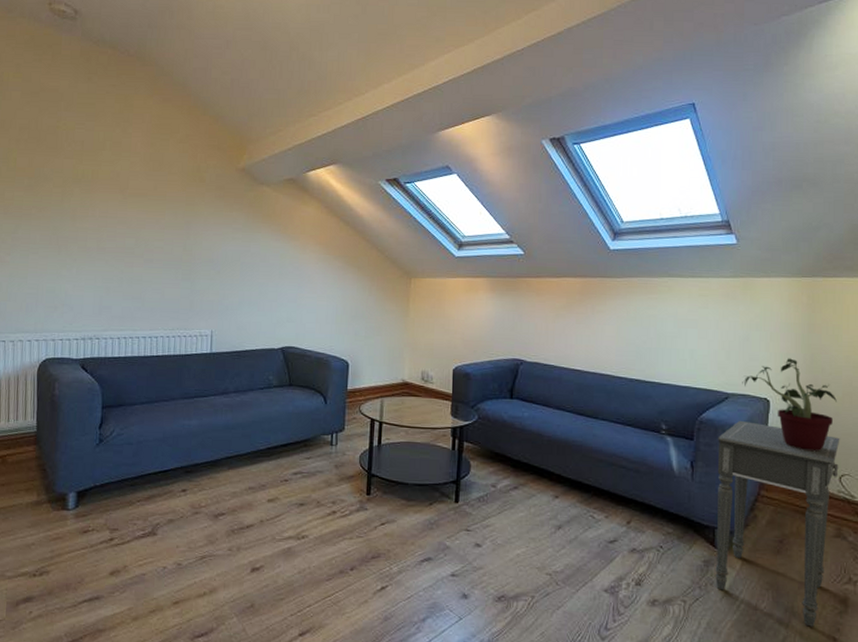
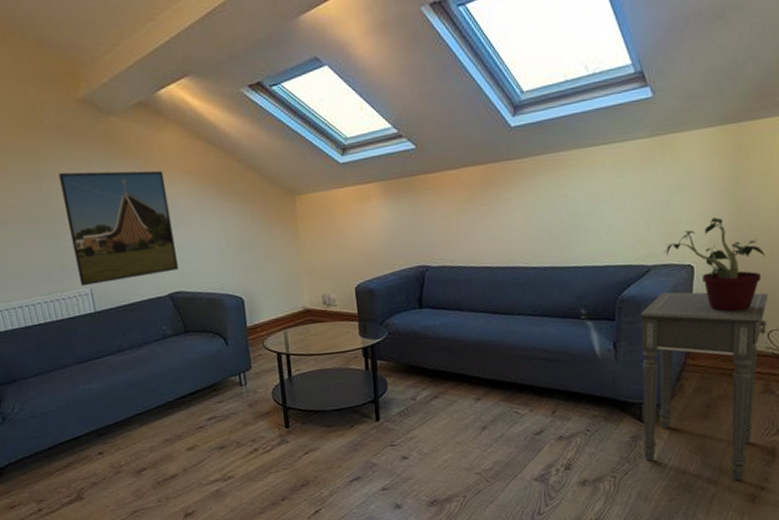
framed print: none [203,225,299,328] -> present [58,170,179,287]

